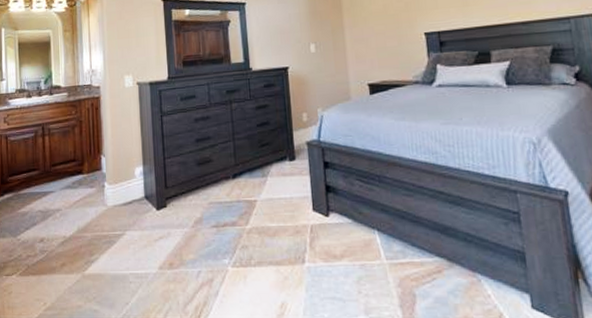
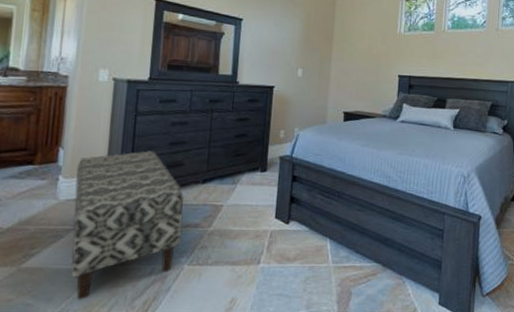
bench: none [118,150,221,306] -> present [71,150,184,300]

